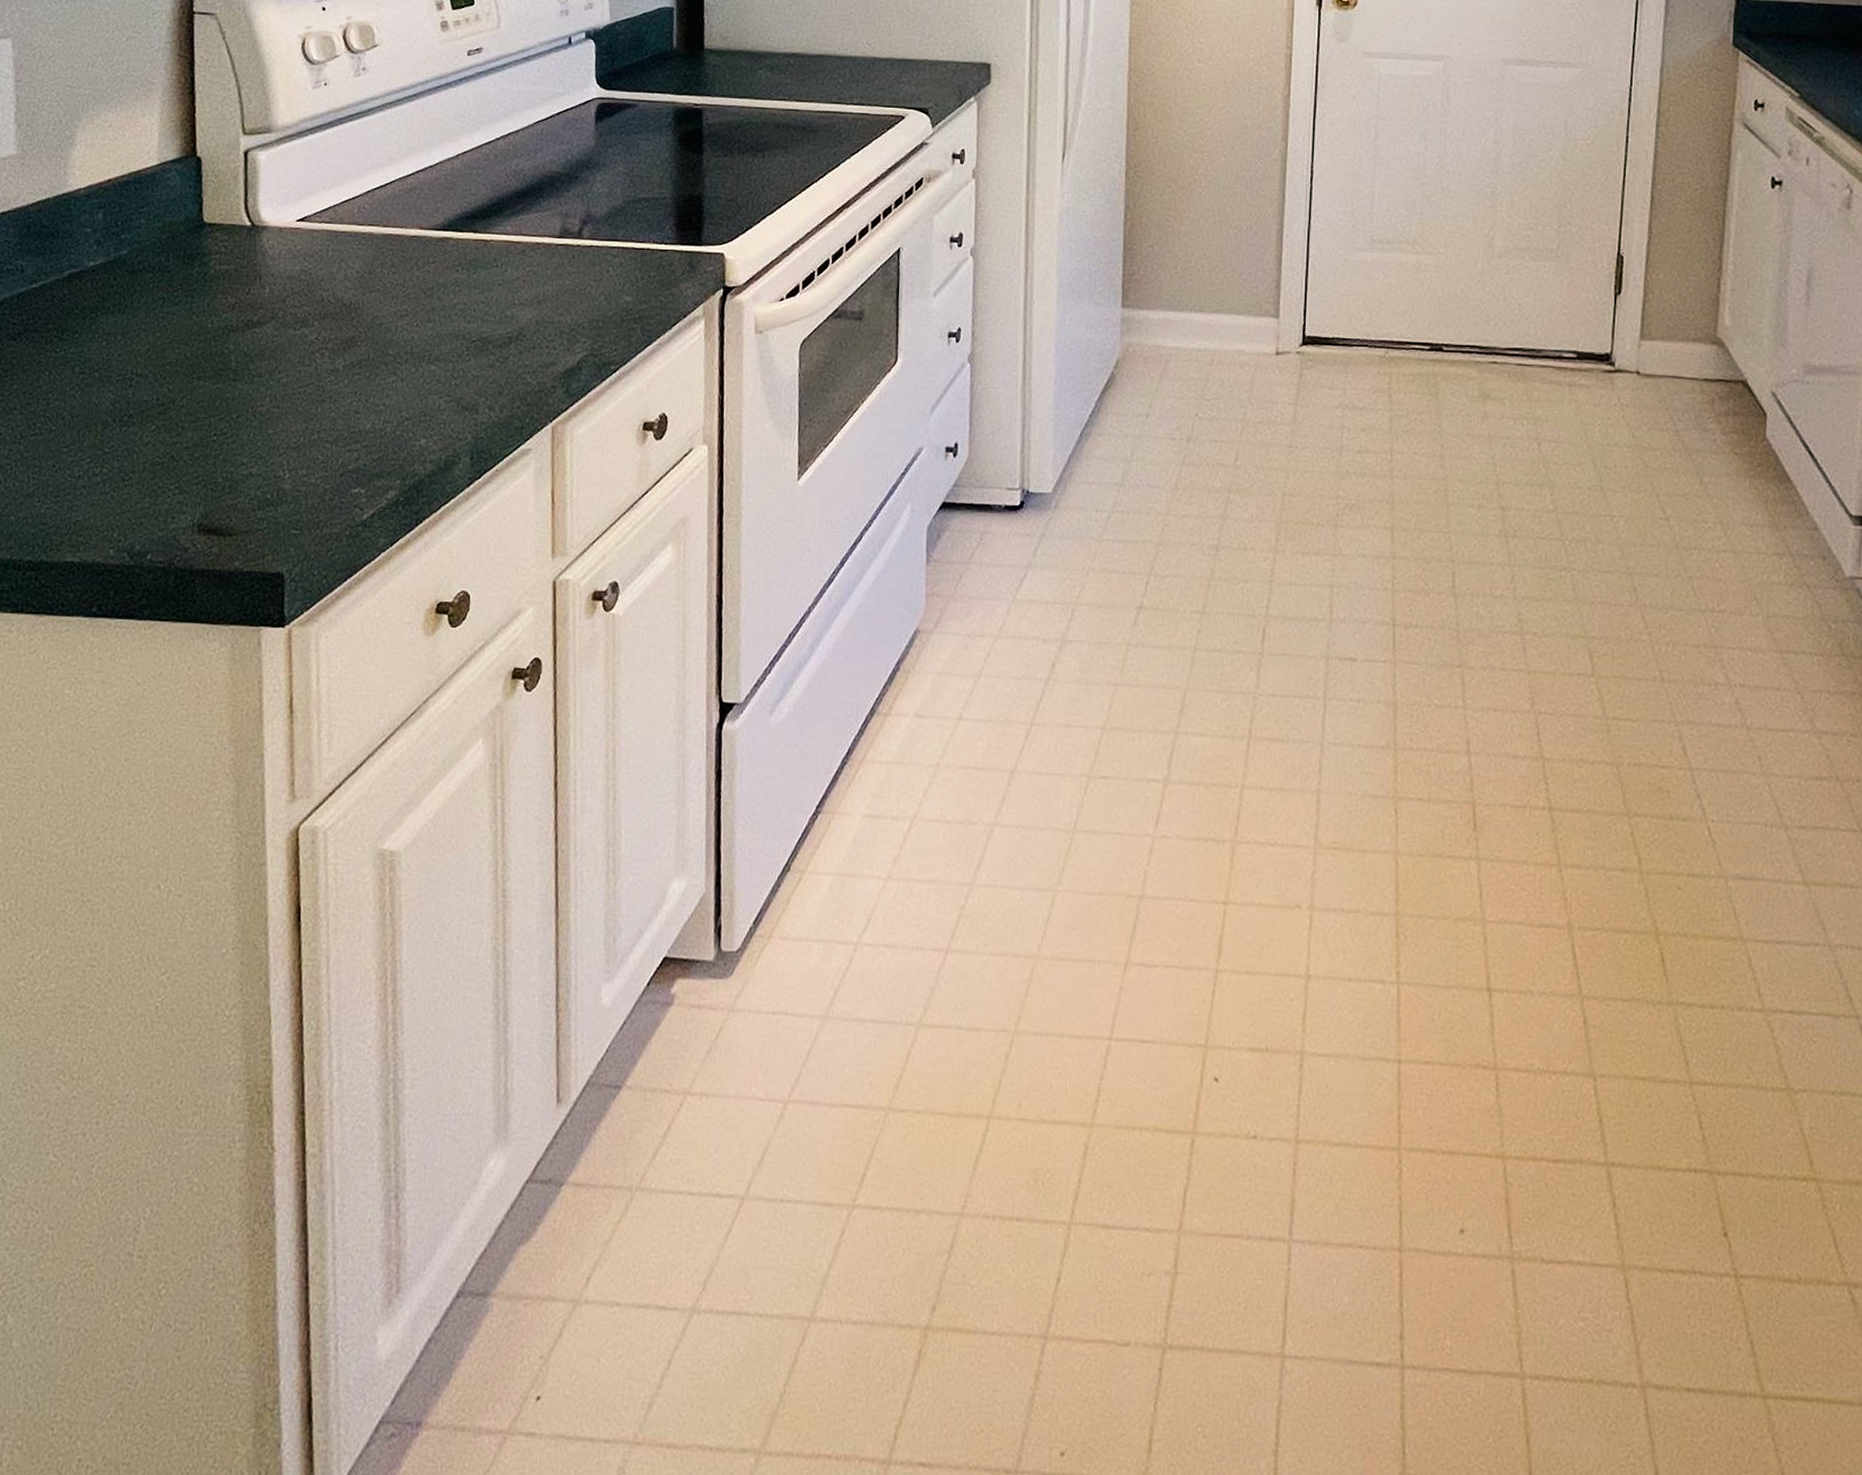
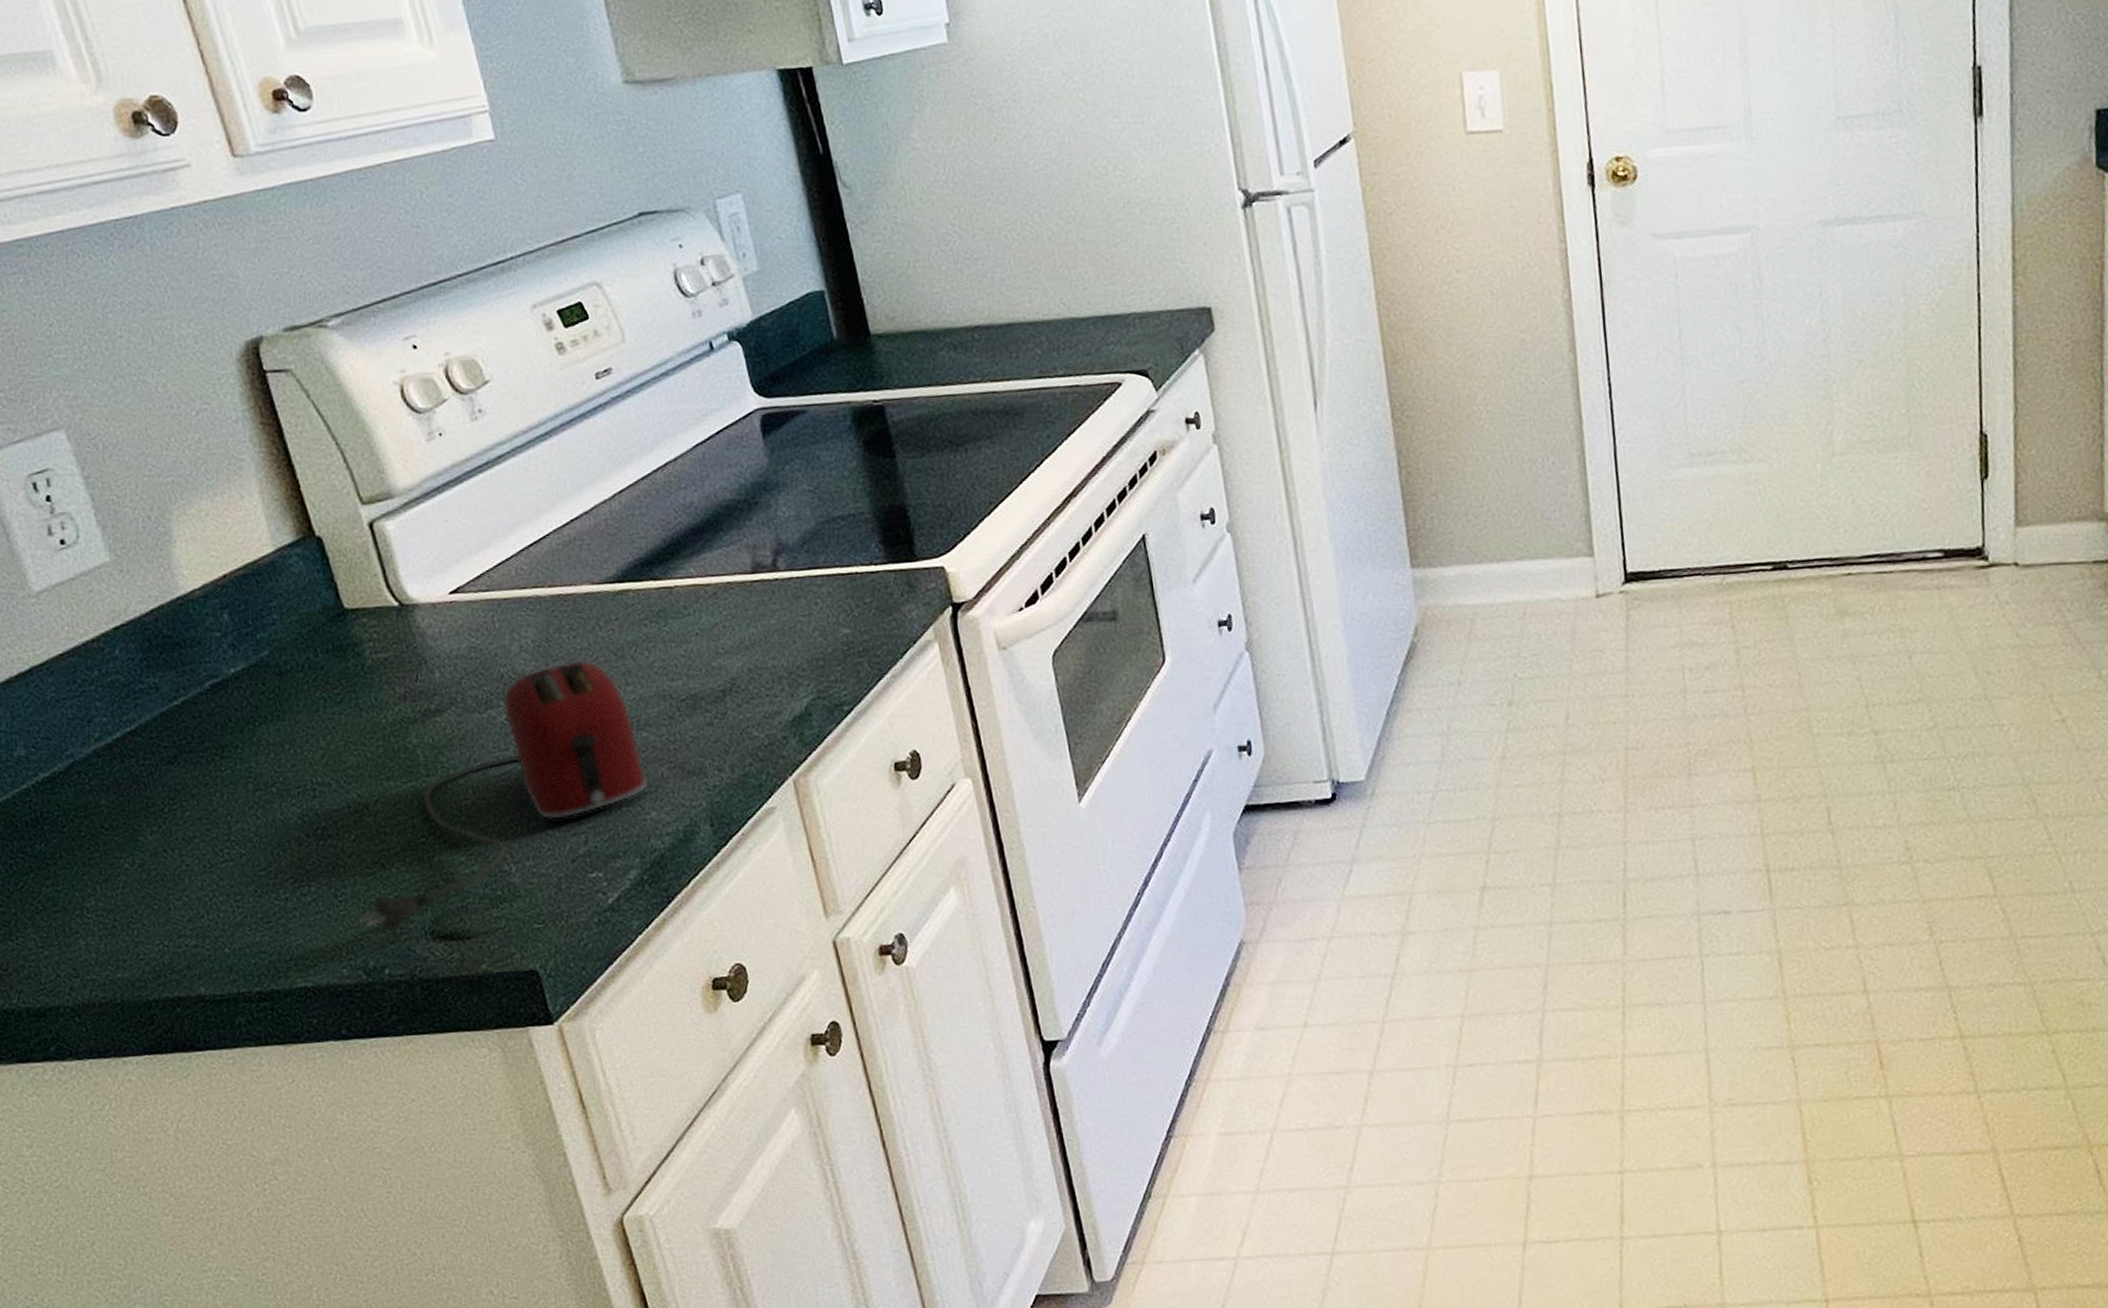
toaster: none [137,294,426,521] -> present [359,660,649,933]

